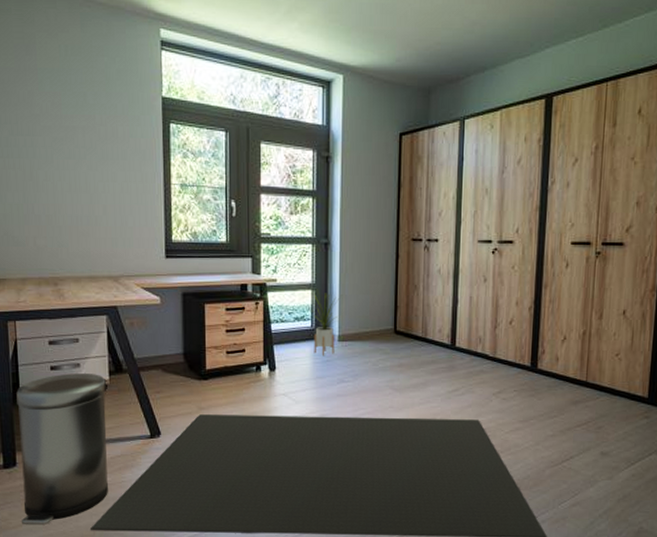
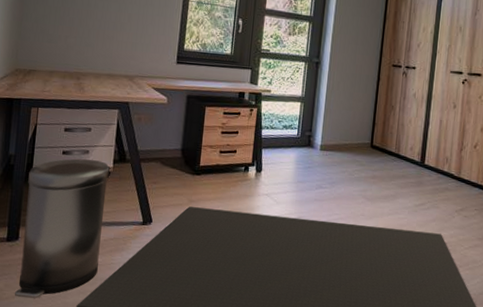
house plant: present [310,293,340,357] -> none [297,105,325,163]

